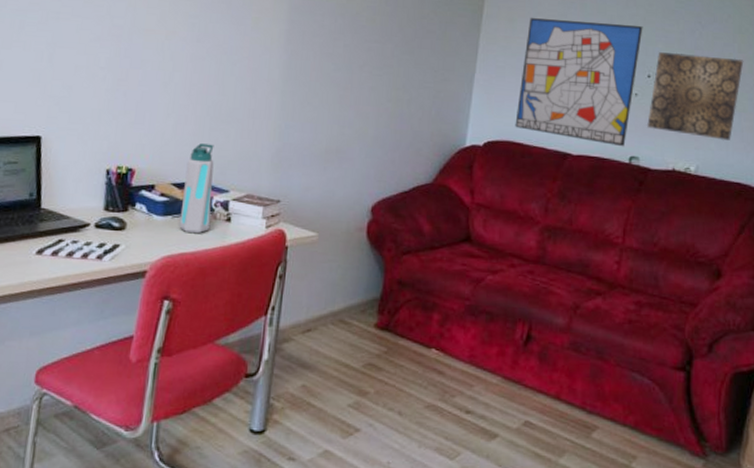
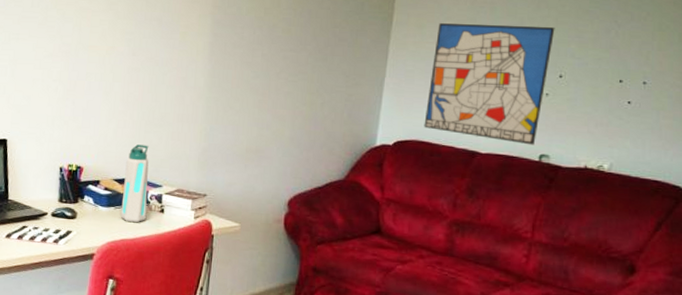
wall art: present [646,52,744,141] -> none [557,52,664,139]

